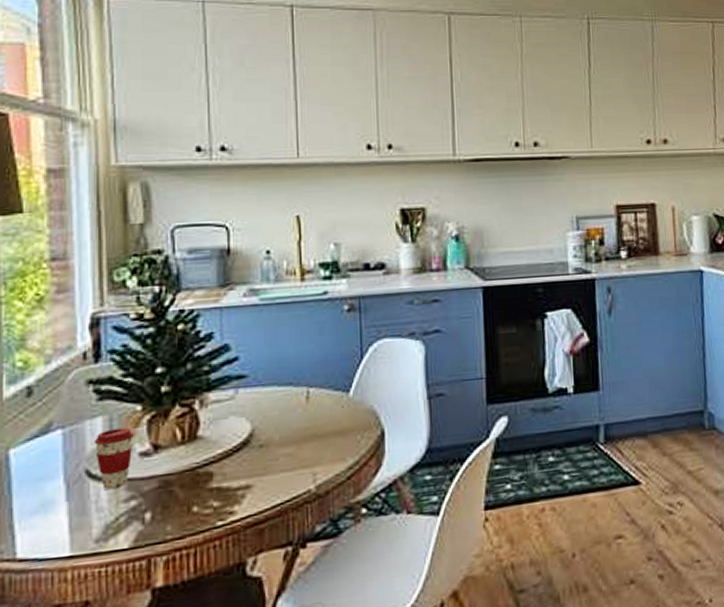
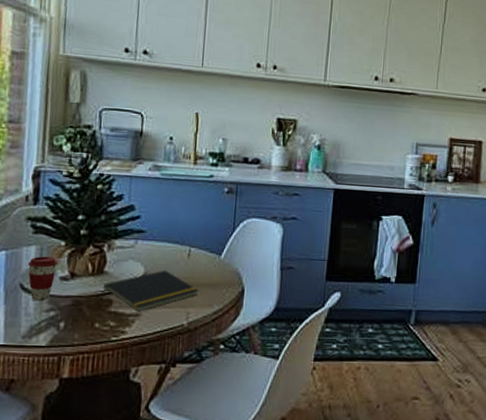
notepad: none [198,422,326,483] -> present [101,270,199,312]

